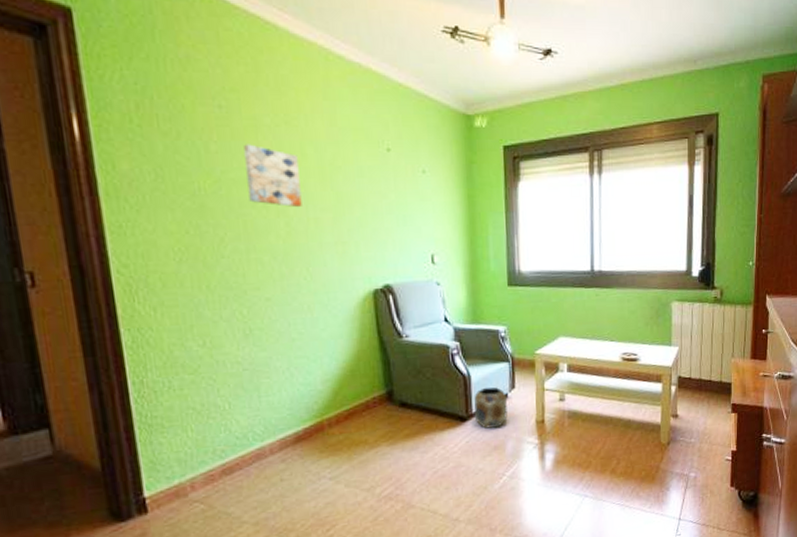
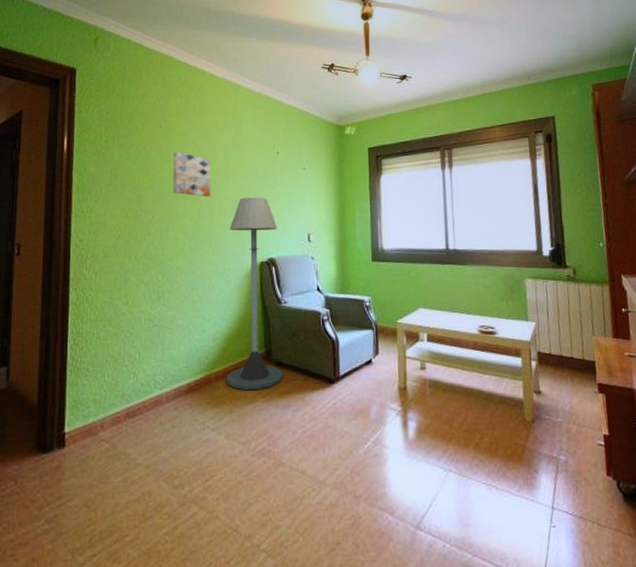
floor lamp: none [331,208,409,435] -> present [226,197,283,390]
planter: present [474,387,508,429] -> none [341,352,372,392]

